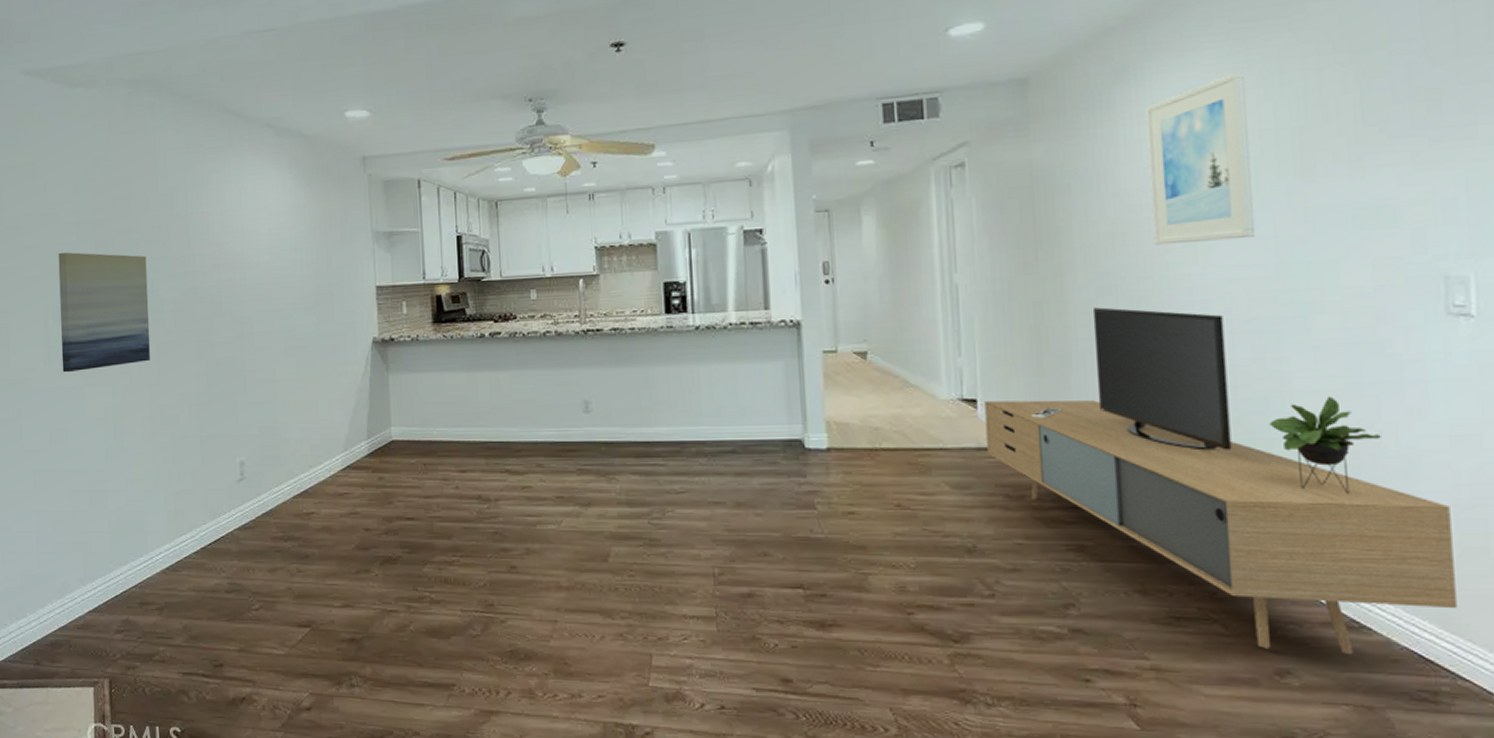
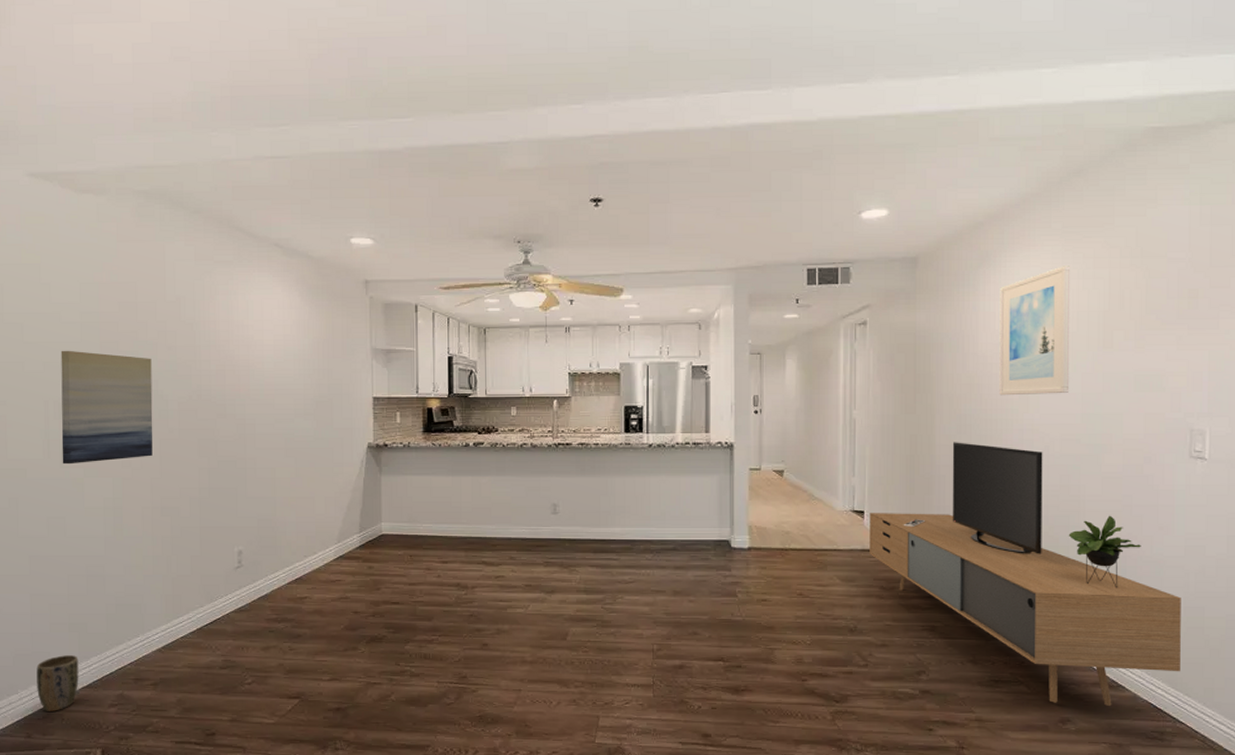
plant pot: none [43,576,85,637] -> present [36,655,79,711]

